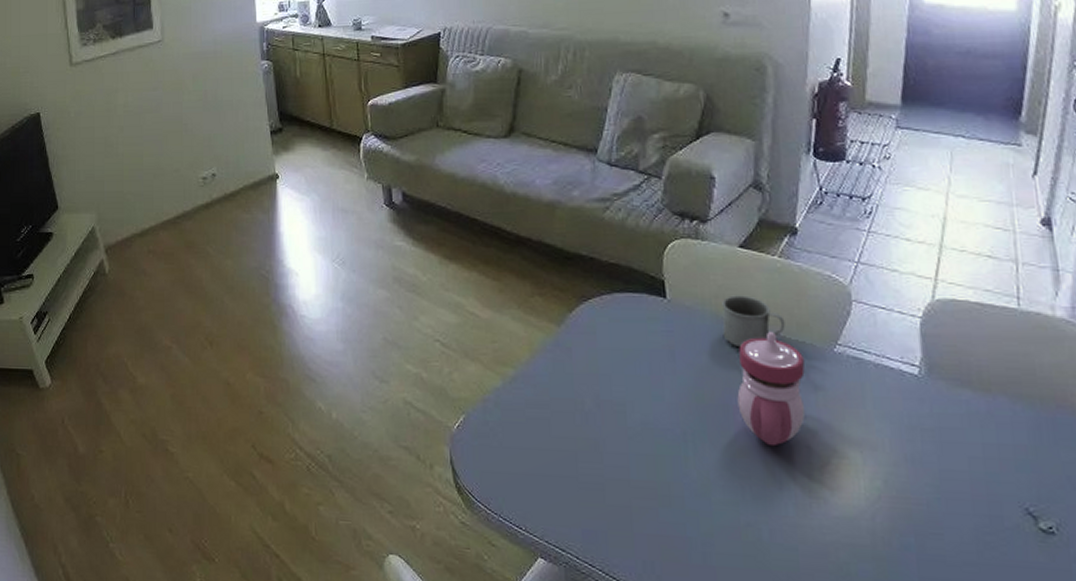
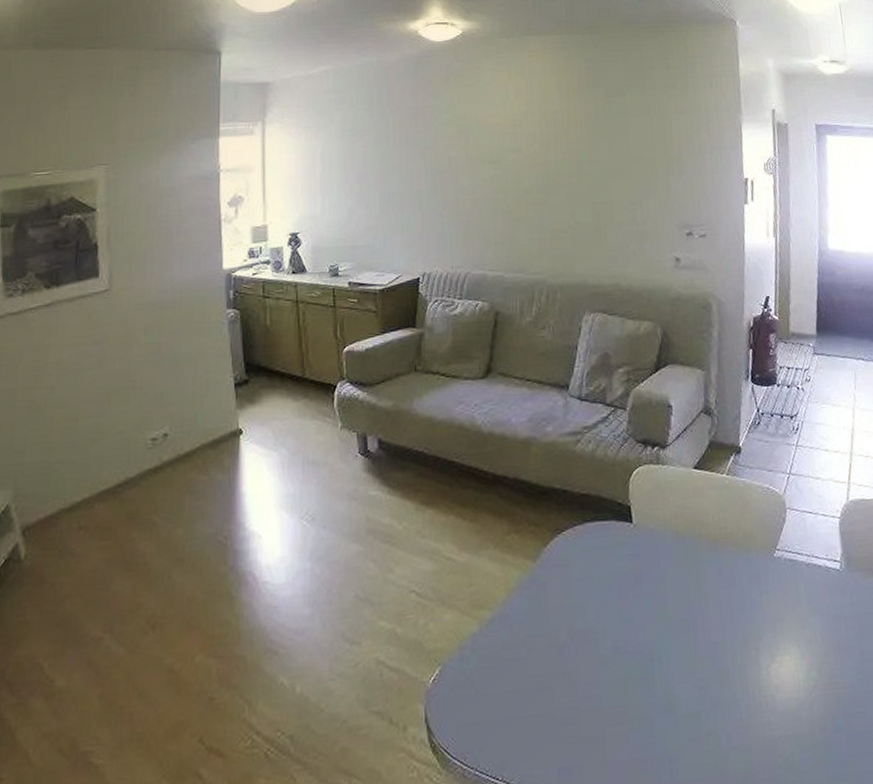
mug: present [722,295,785,348] -> none [681,513,734,563]
sippy cup: present [737,331,805,447] -> none [696,543,753,653]

